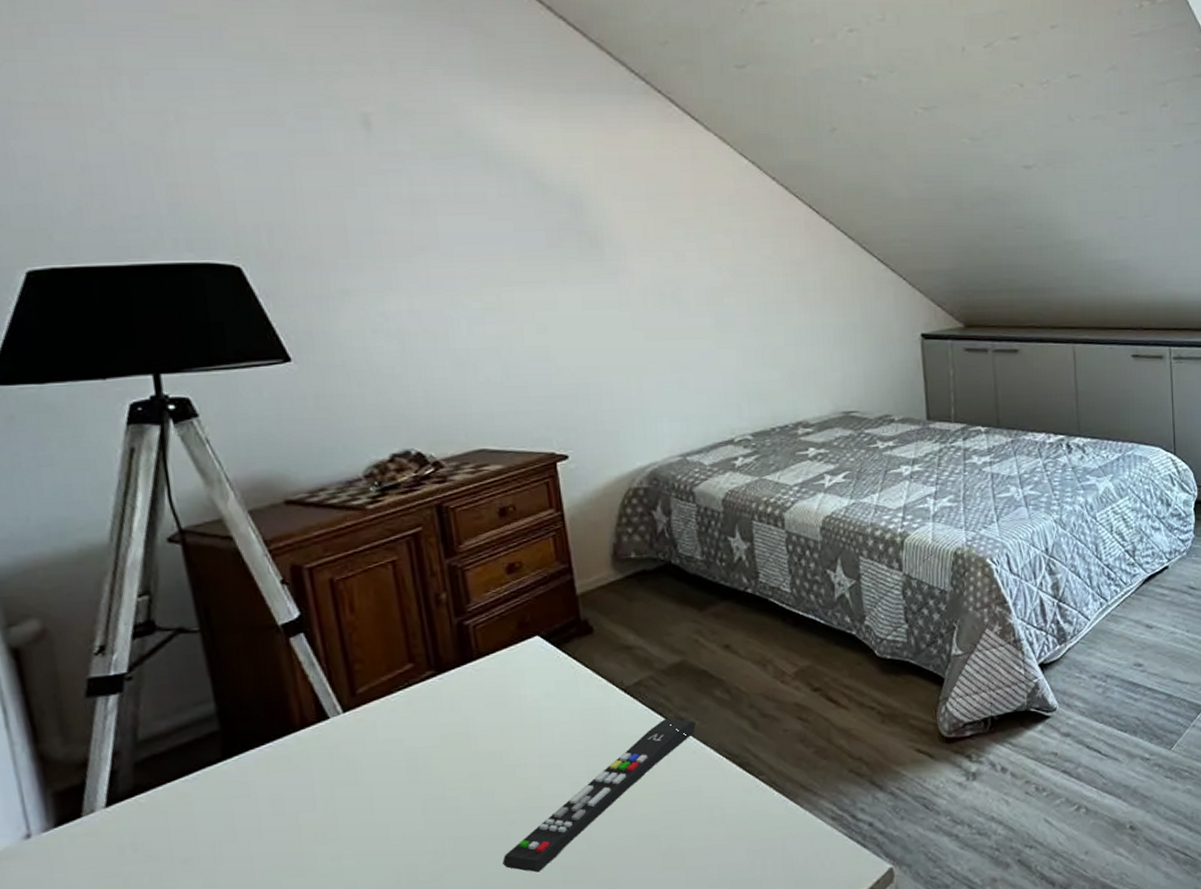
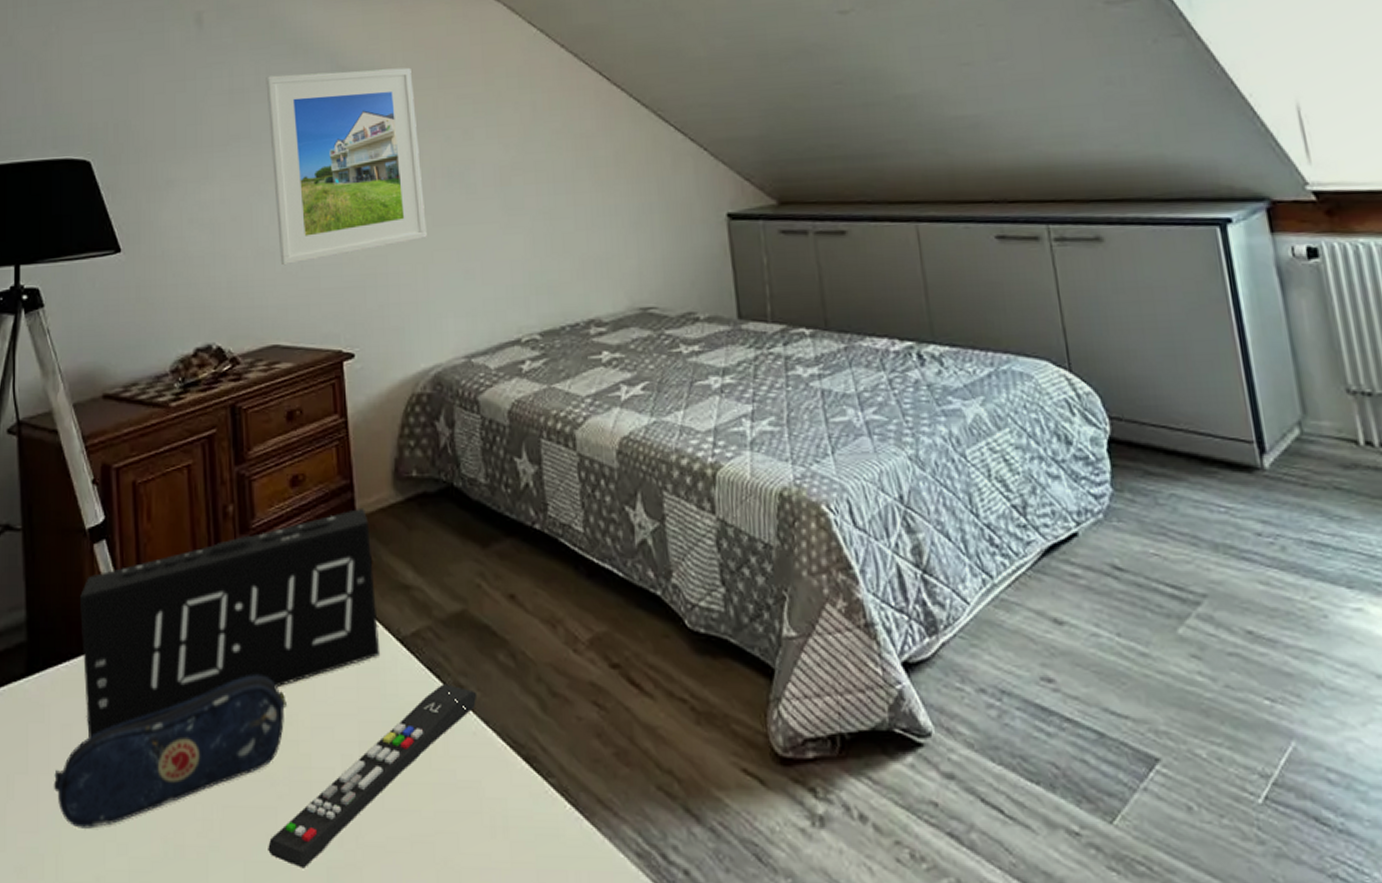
pencil case: none [267,731,514,877] -> present [53,675,287,829]
alarm clock: none [279,586,605,803] -> present [80,507,381,738]
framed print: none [453,187,640,376] -> present [266,67,427,266]

